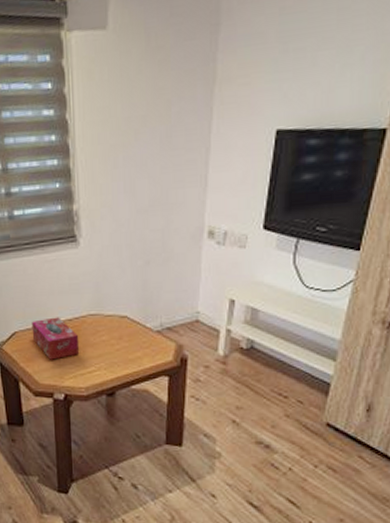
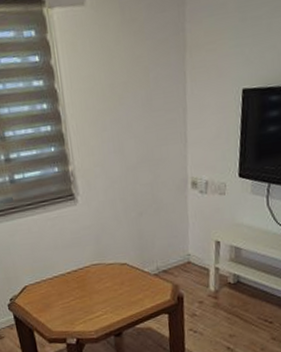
tissue box: present [31,317,80,360] -> none [40,269,87,309]

